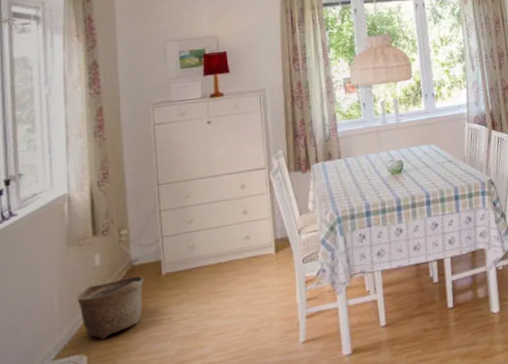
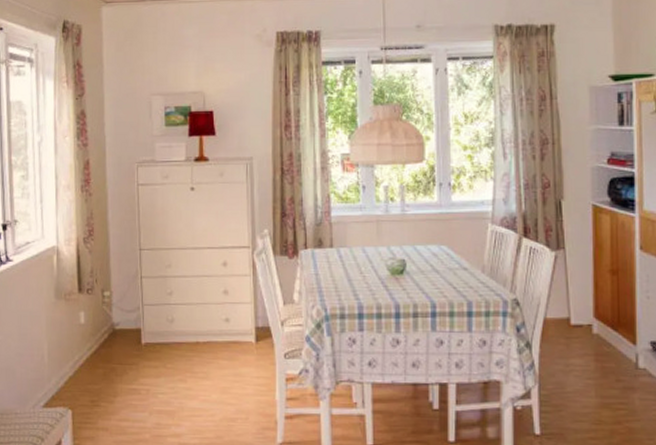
basket: present [77,275,144,340] -> none [64,340,124,398]

